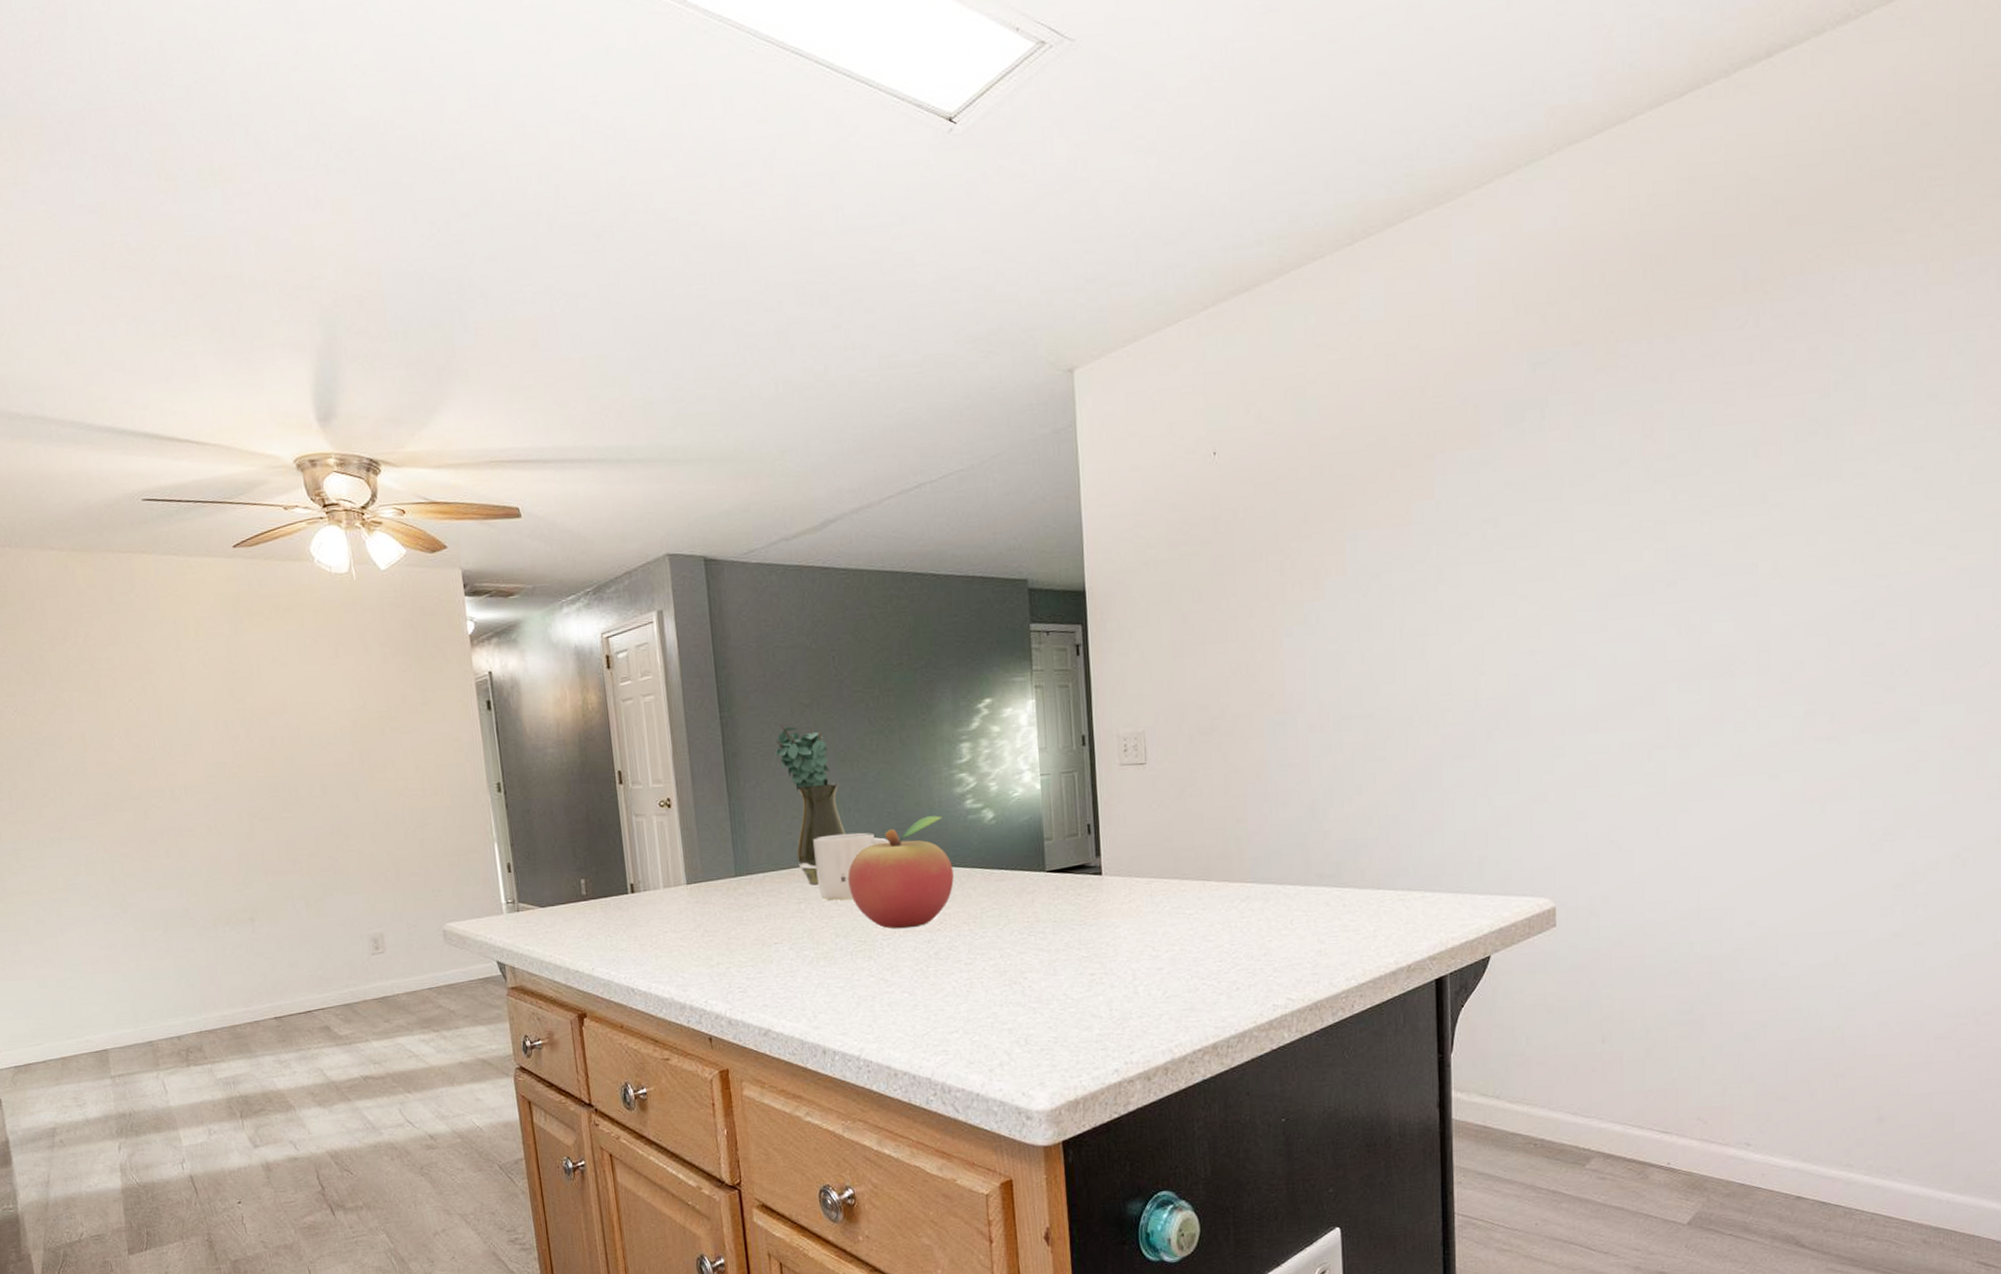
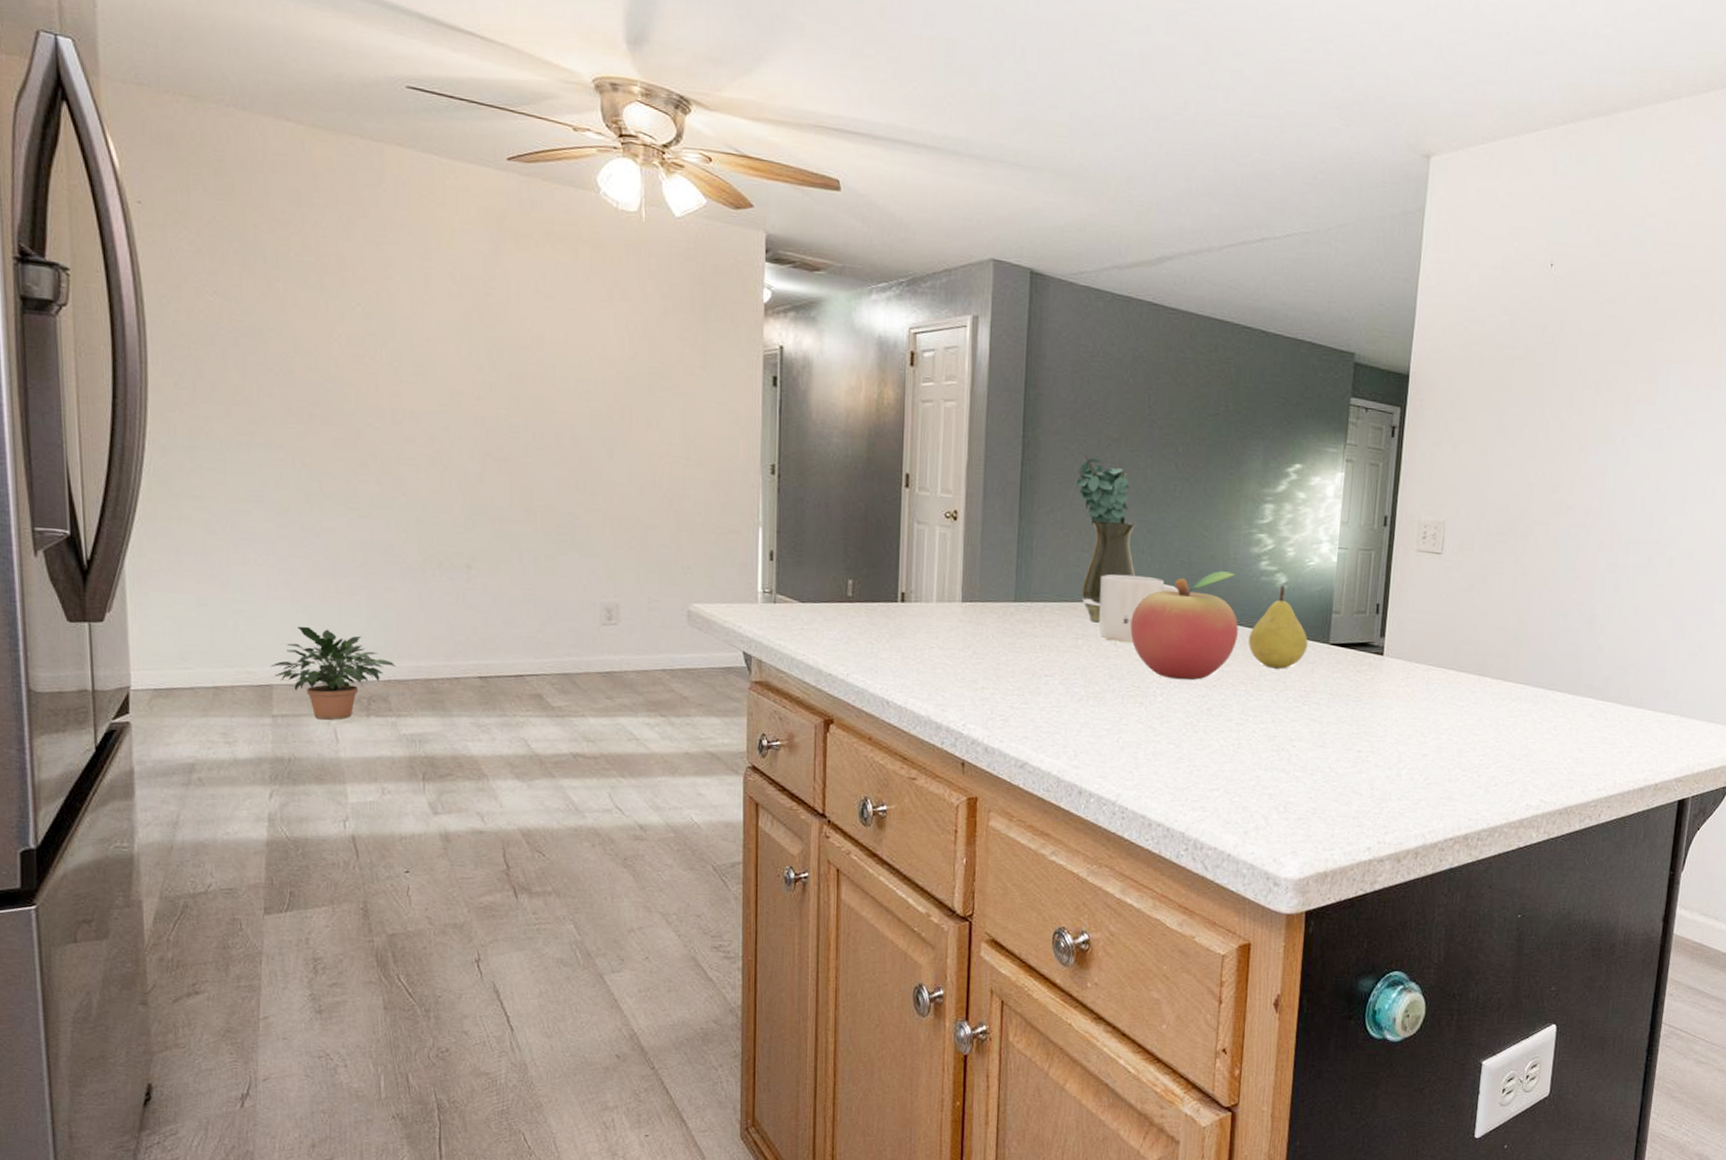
potted plant: none [103,993,205,1076] -> present [270,626,396,721]
fruit: none [964,820,1025,904] -> present [1248,585,1308,669]

